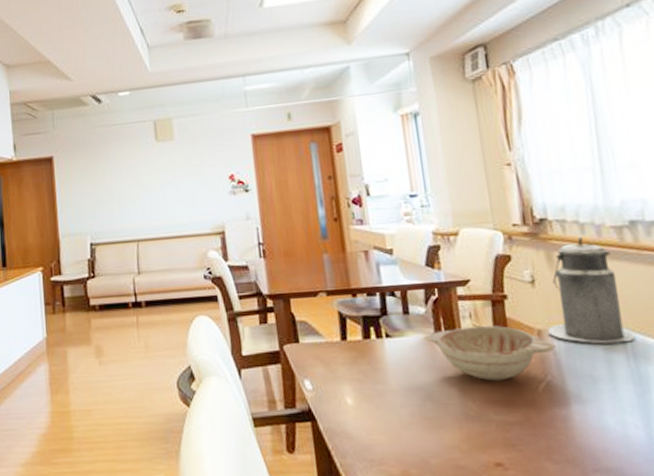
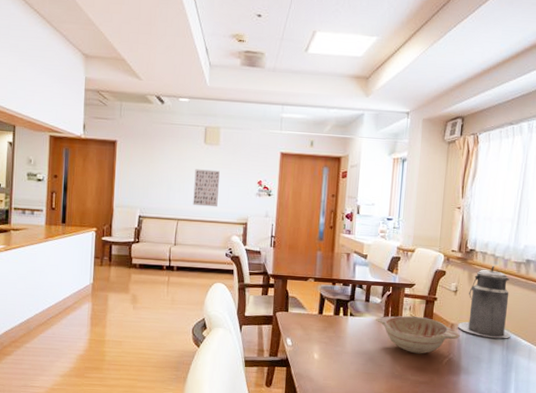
wall art: none [149,171,184,220] -> present [193,169,220,207]

